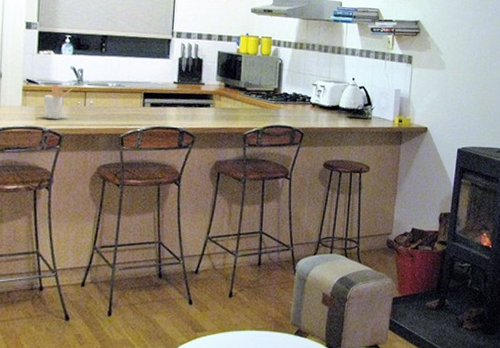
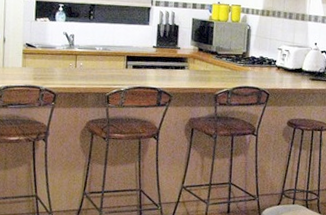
utensil holder: present [44,84,74,119] -> none [41,48,66,79]

